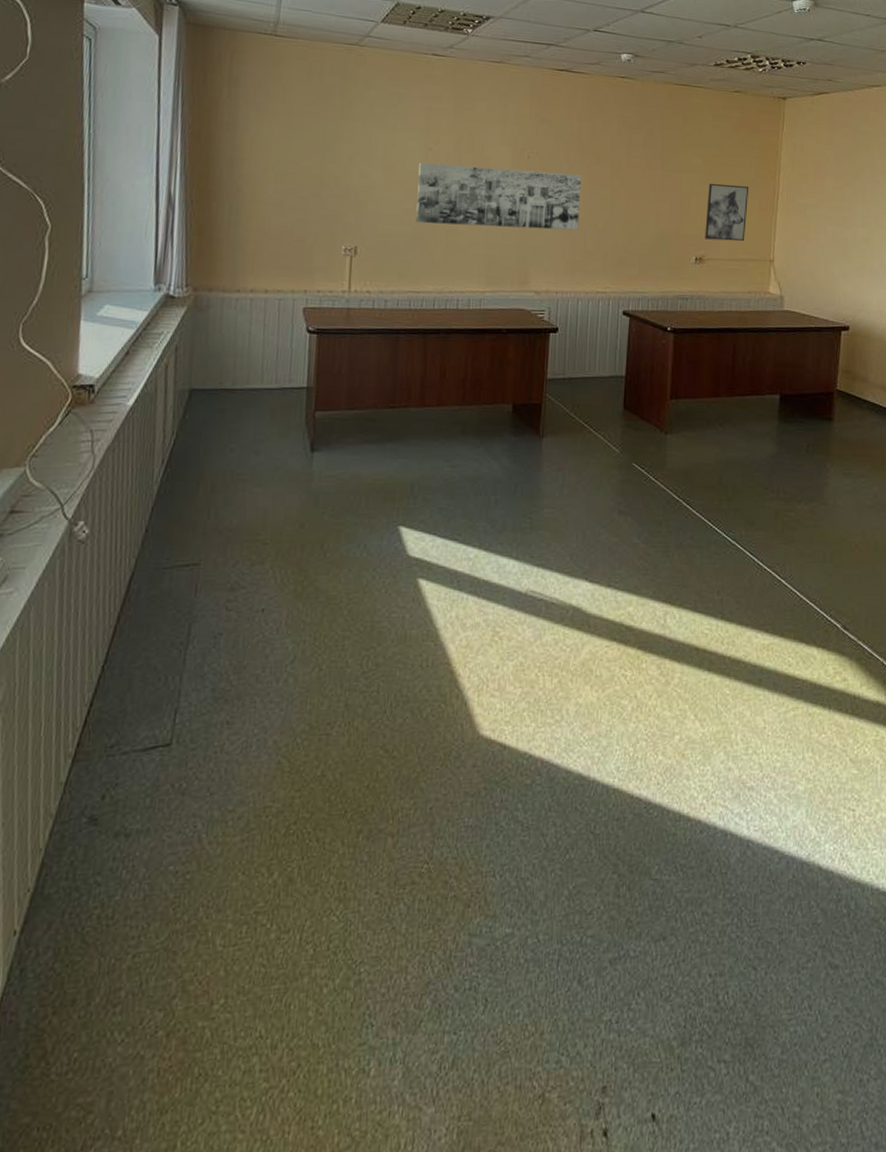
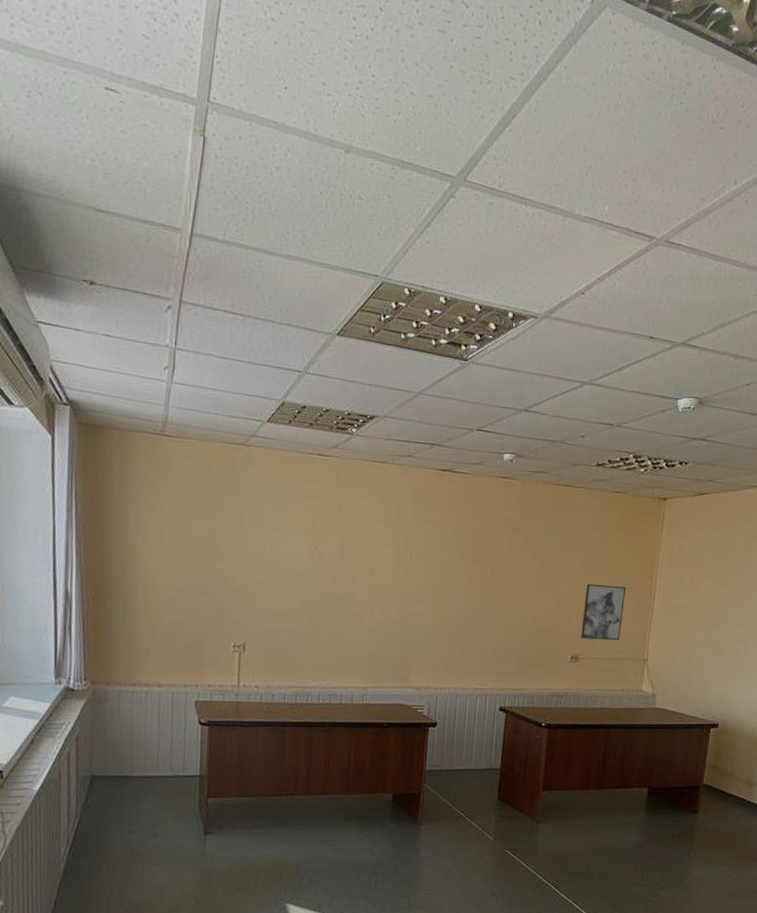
wall art: present [416,162,582,230] -> none [301,561,463,629]

